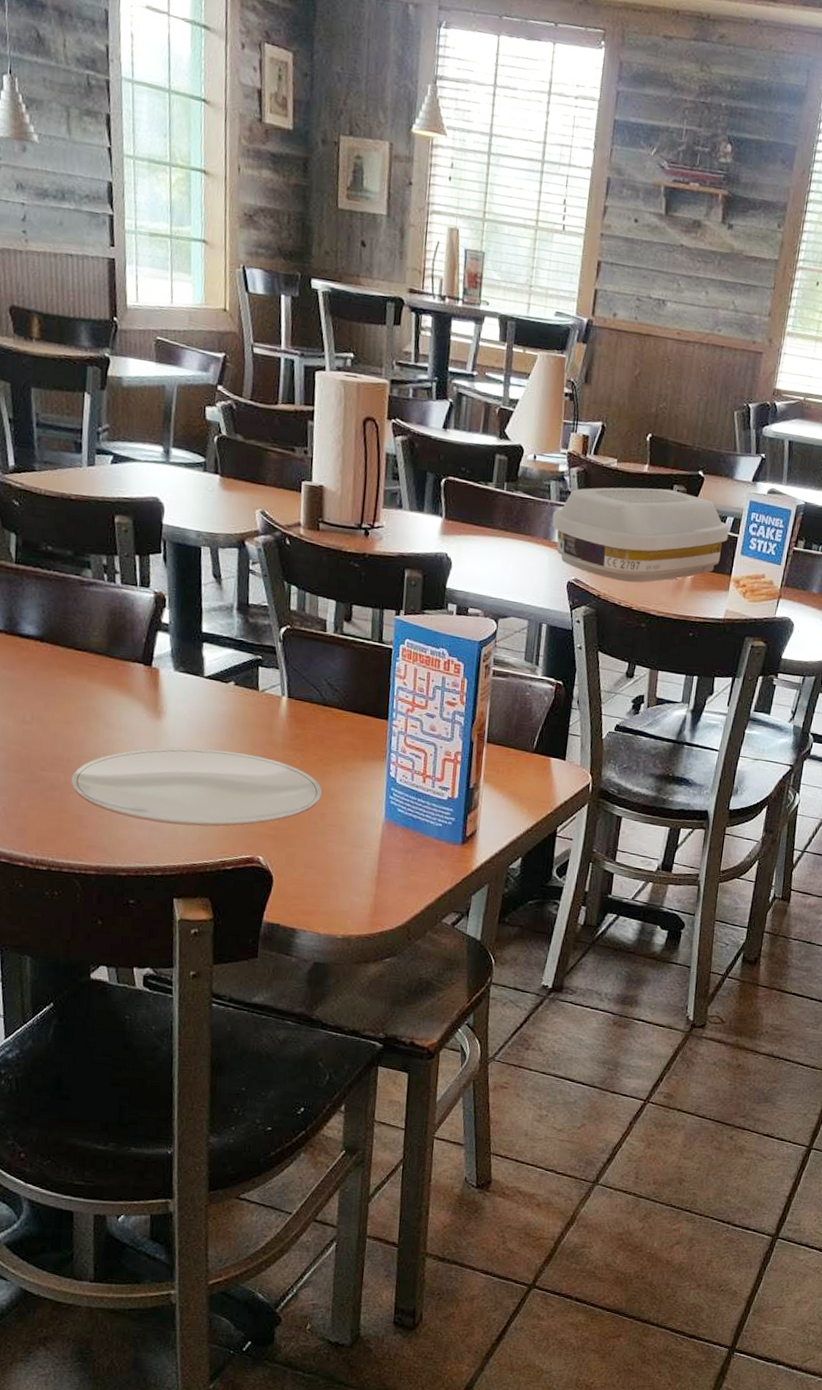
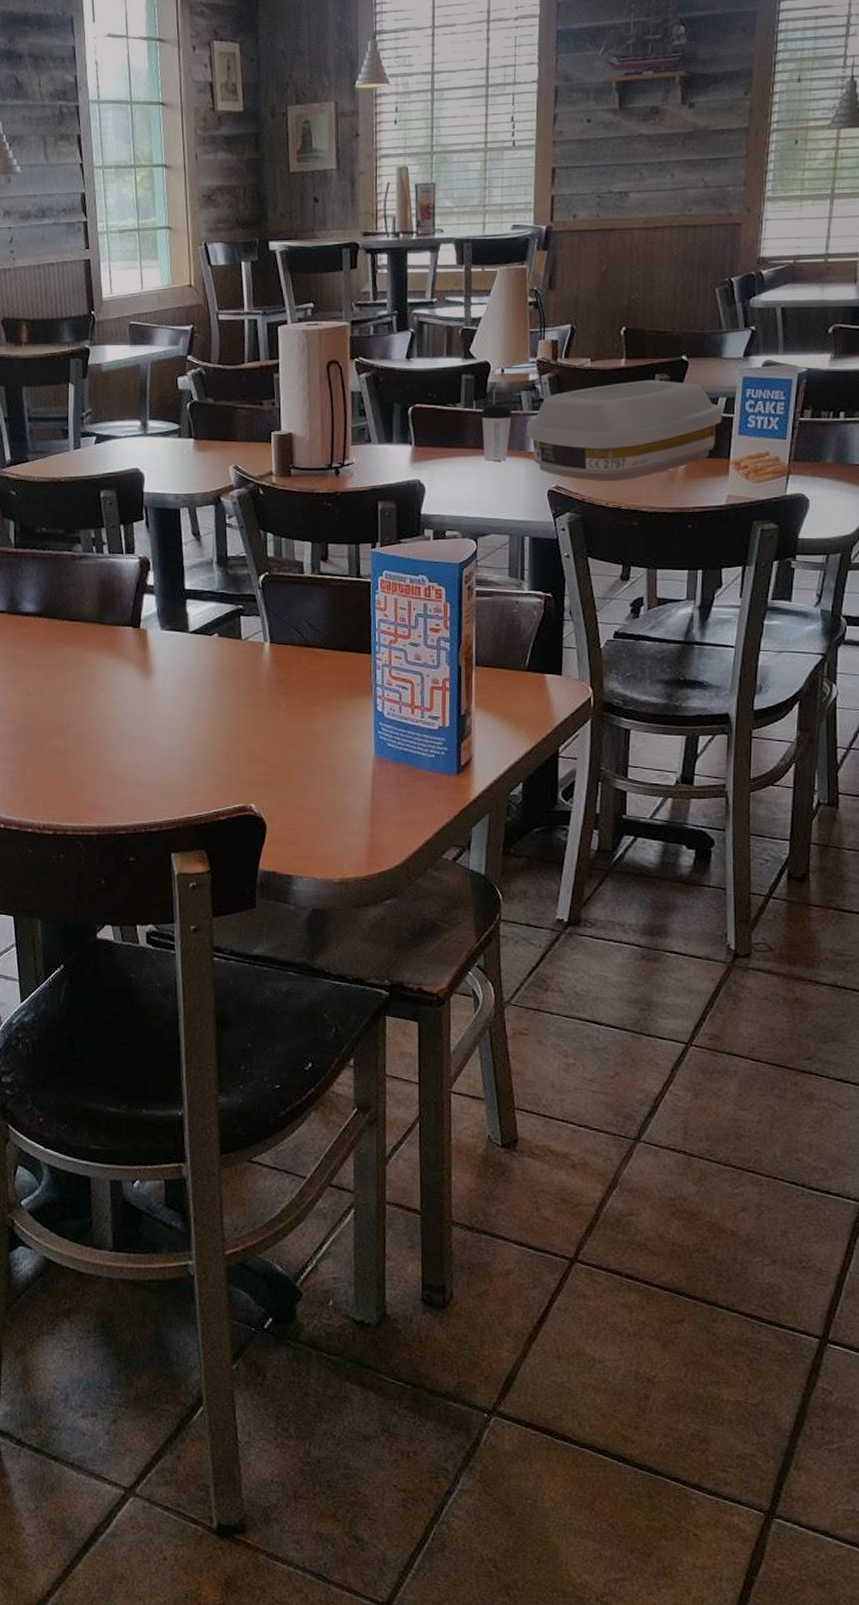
plate: present [71,747,323,827] -> none [71,701,310,780]
beverage cup: none [510,474,541,547] -> present [482,389,512,461]

